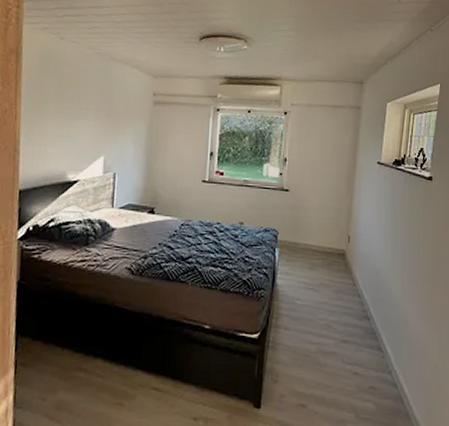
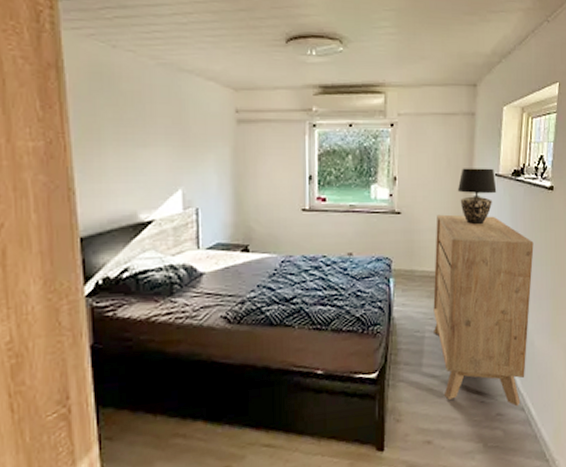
dresser: none [313,194,412,382] -> present [433,214,534,407]
table lamp: none [341,155,378,207] -> present [457,168,497,225]

